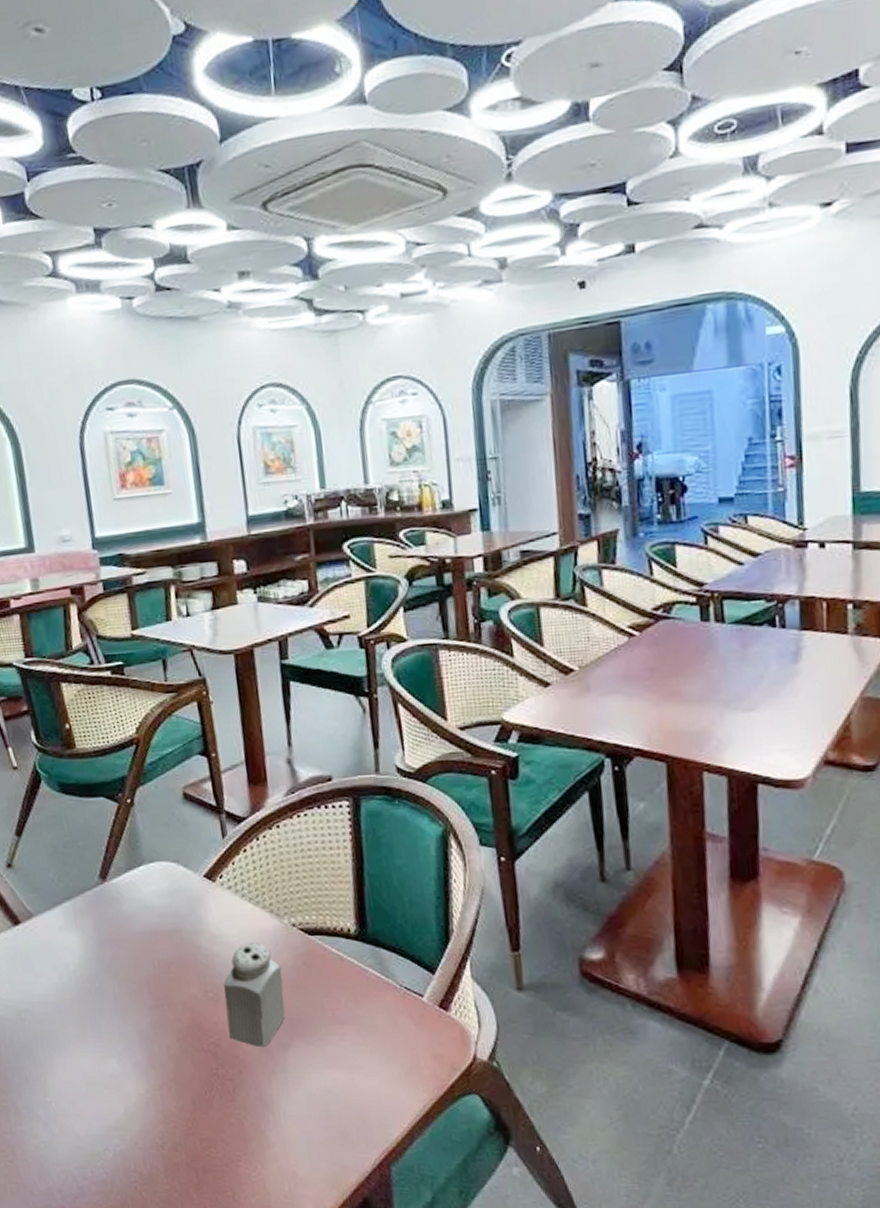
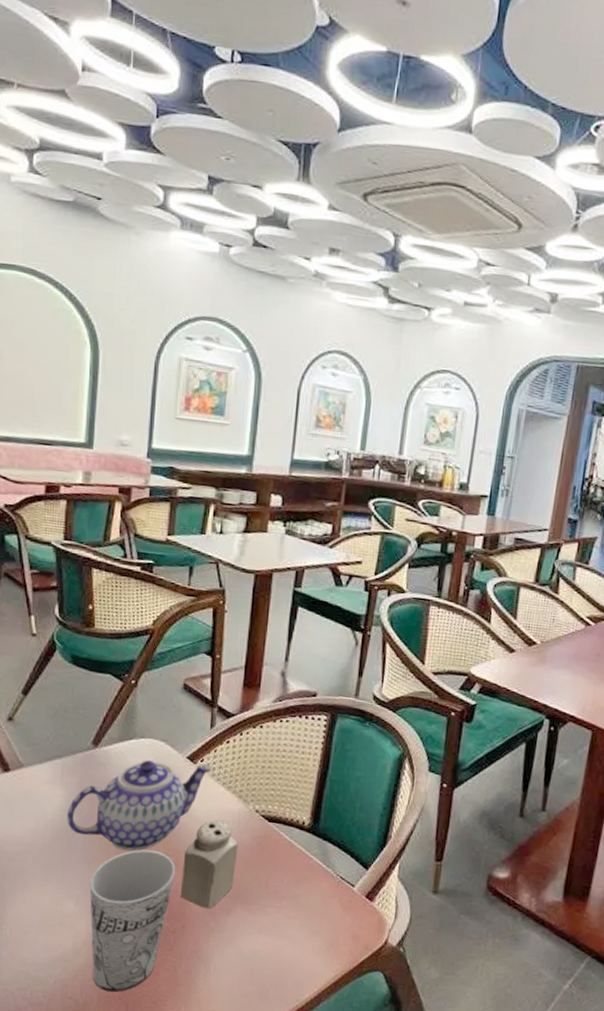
teapot: none [88,880,235,993] -> present [67,760,213,852]
cup: none [128,989,219,1159] -> present [89,849,175,992]

